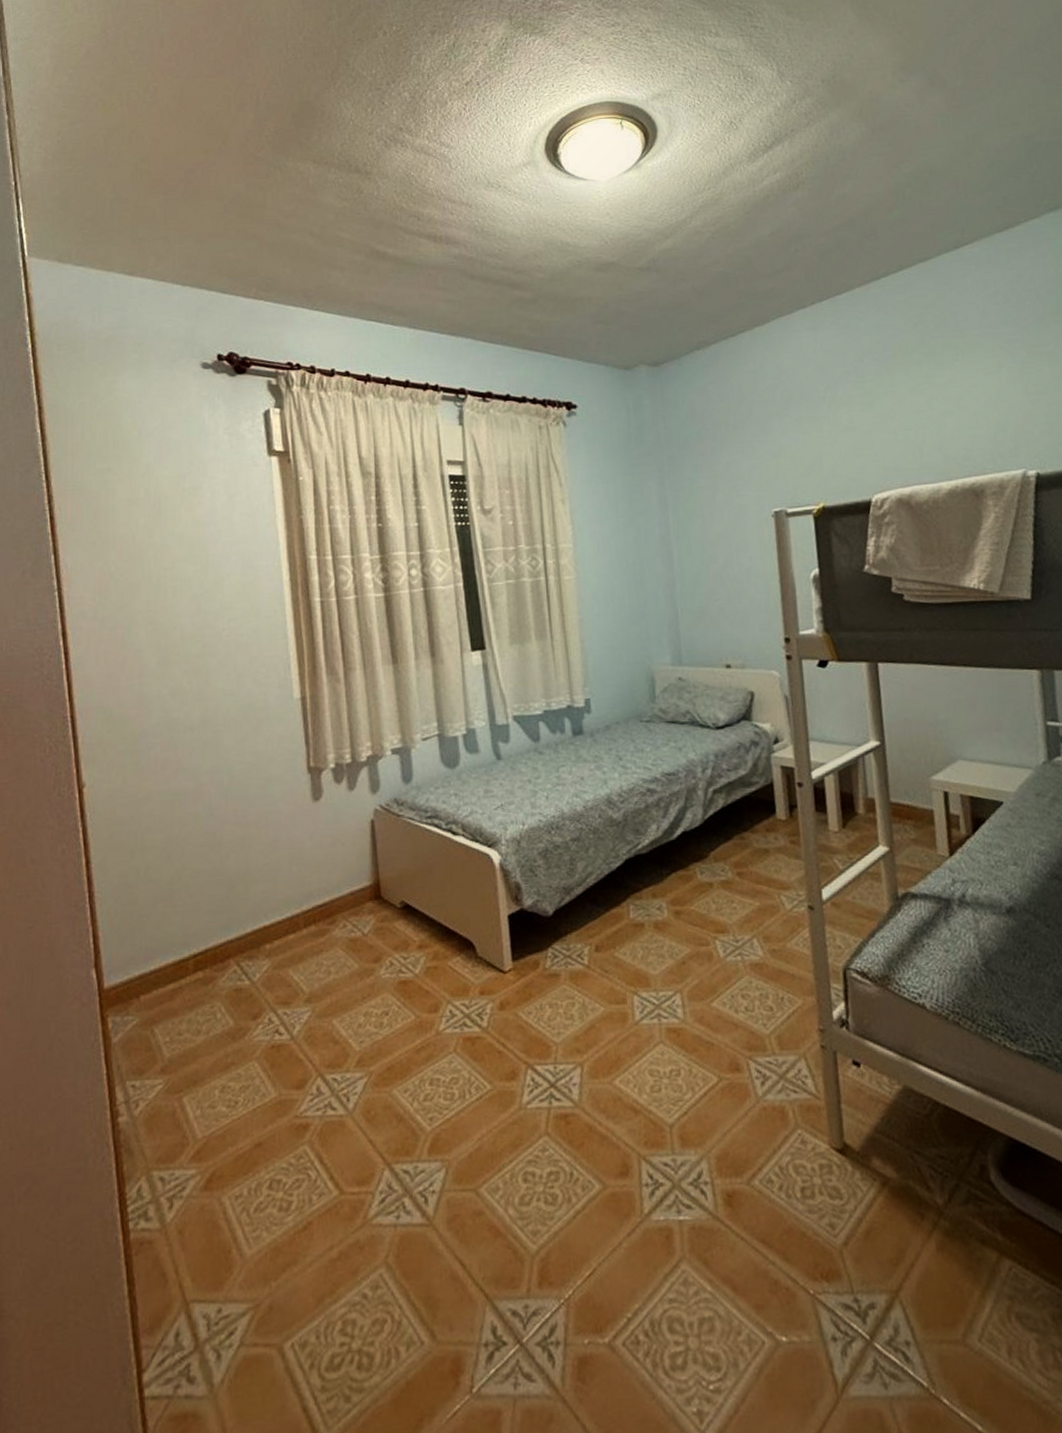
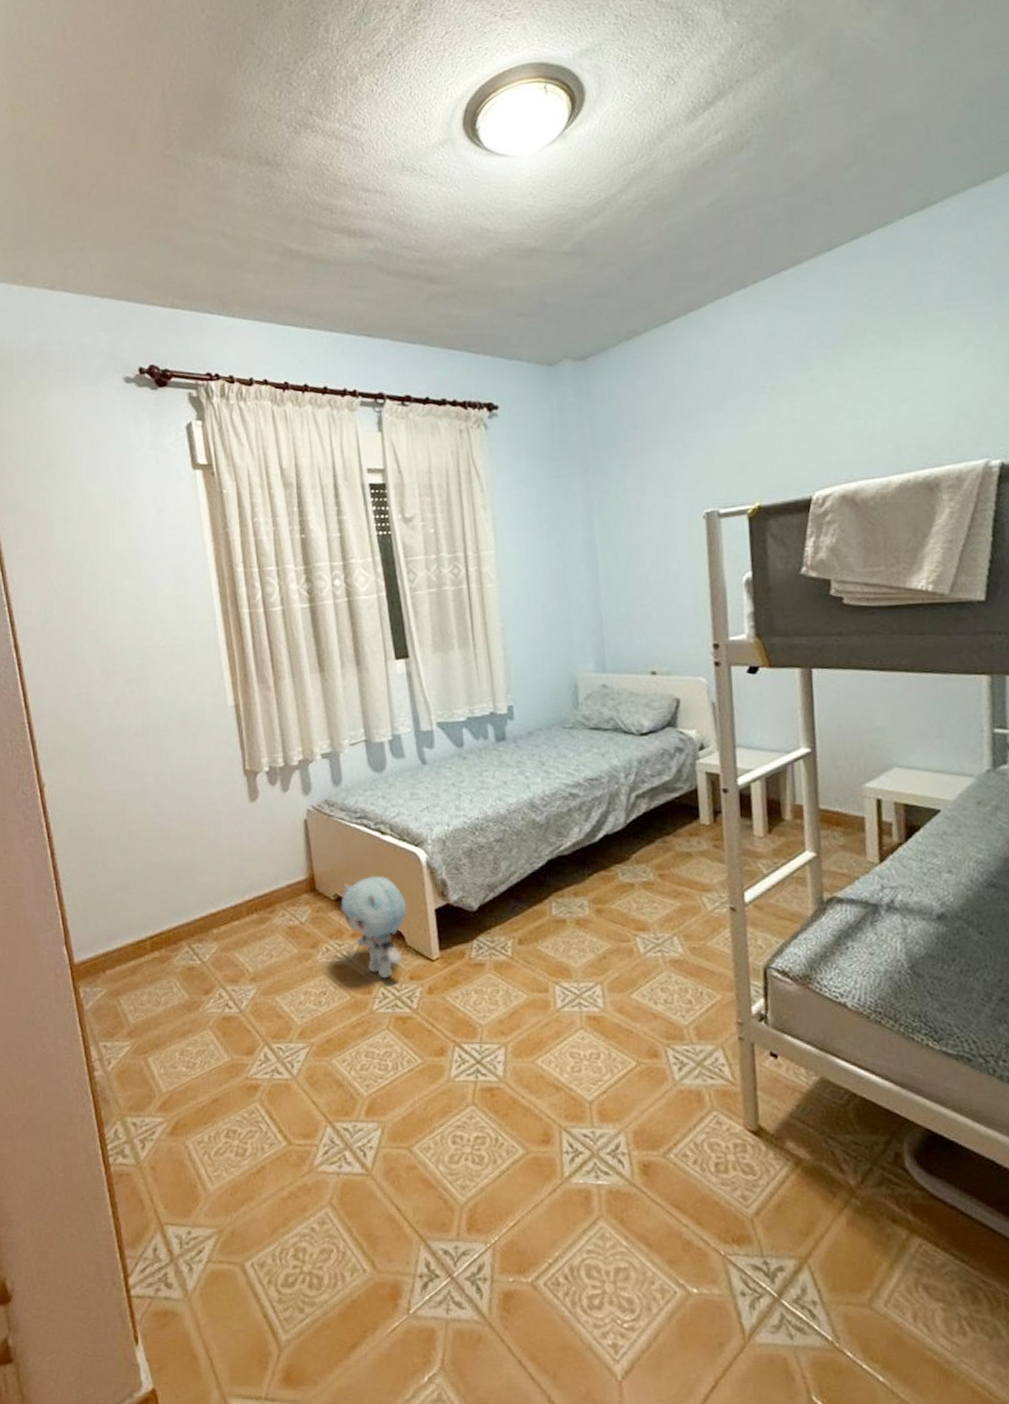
plush toy: none [407,880,479,995] -> present [340,876,408,979]

